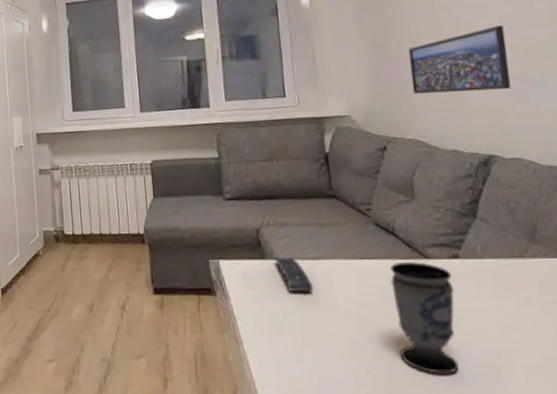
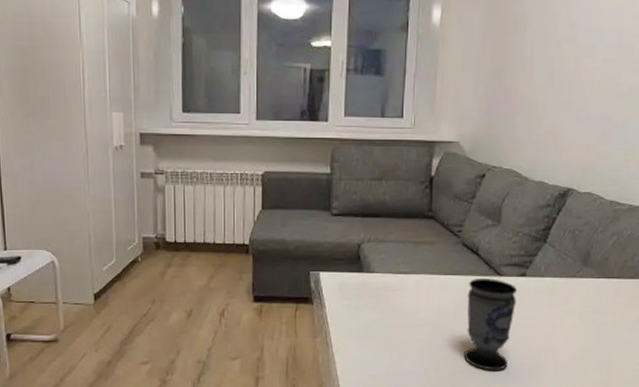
remote control: present [274,256,314,293] -> none [370,270,402,303]
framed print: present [408,25,511,95] -> none [517,68,605,129]

